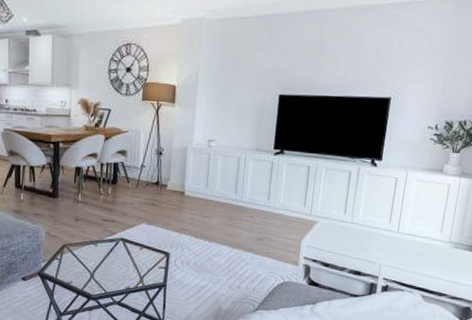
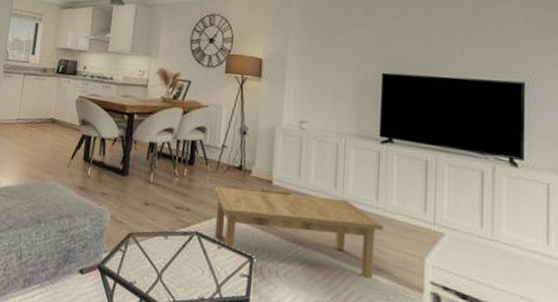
coffee table: none [134,199,272,260] -> present [213,186,383,279]

